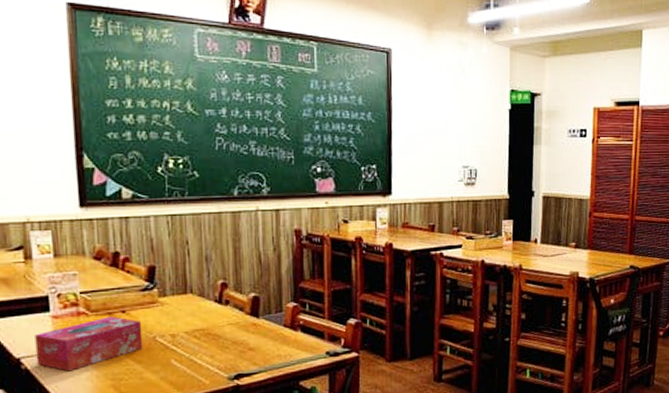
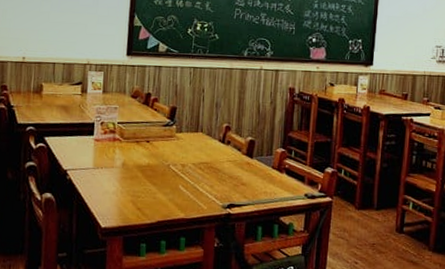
tissue box: present [35,316,143,372] -> none [78,144,161,185]

